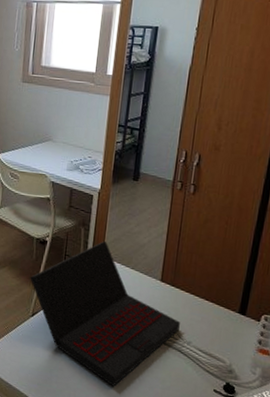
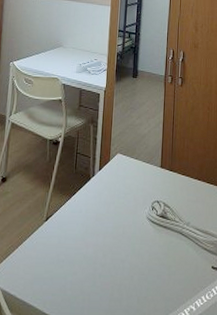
laptop: present [30,241,180,387] -> none [44,136,179,282]

